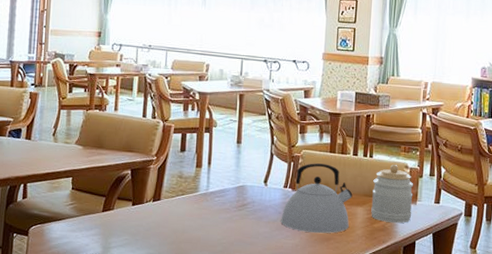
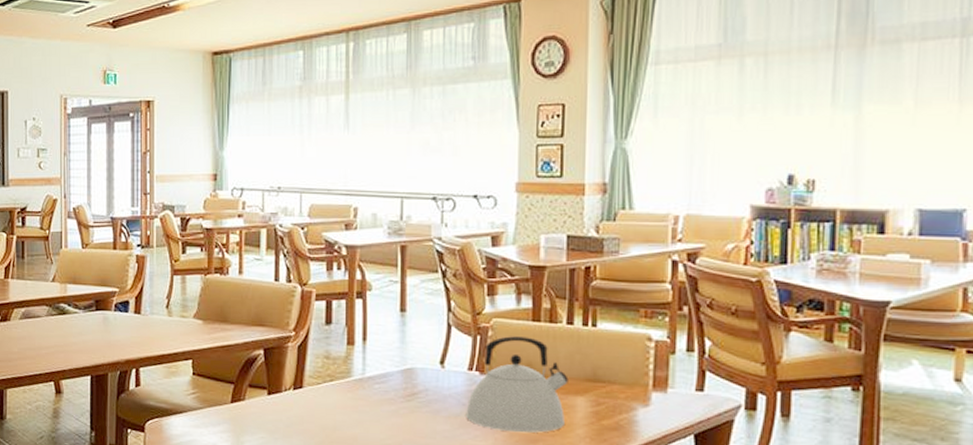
jar: present [371,165,414,224] -> none [597,336,662,420]

